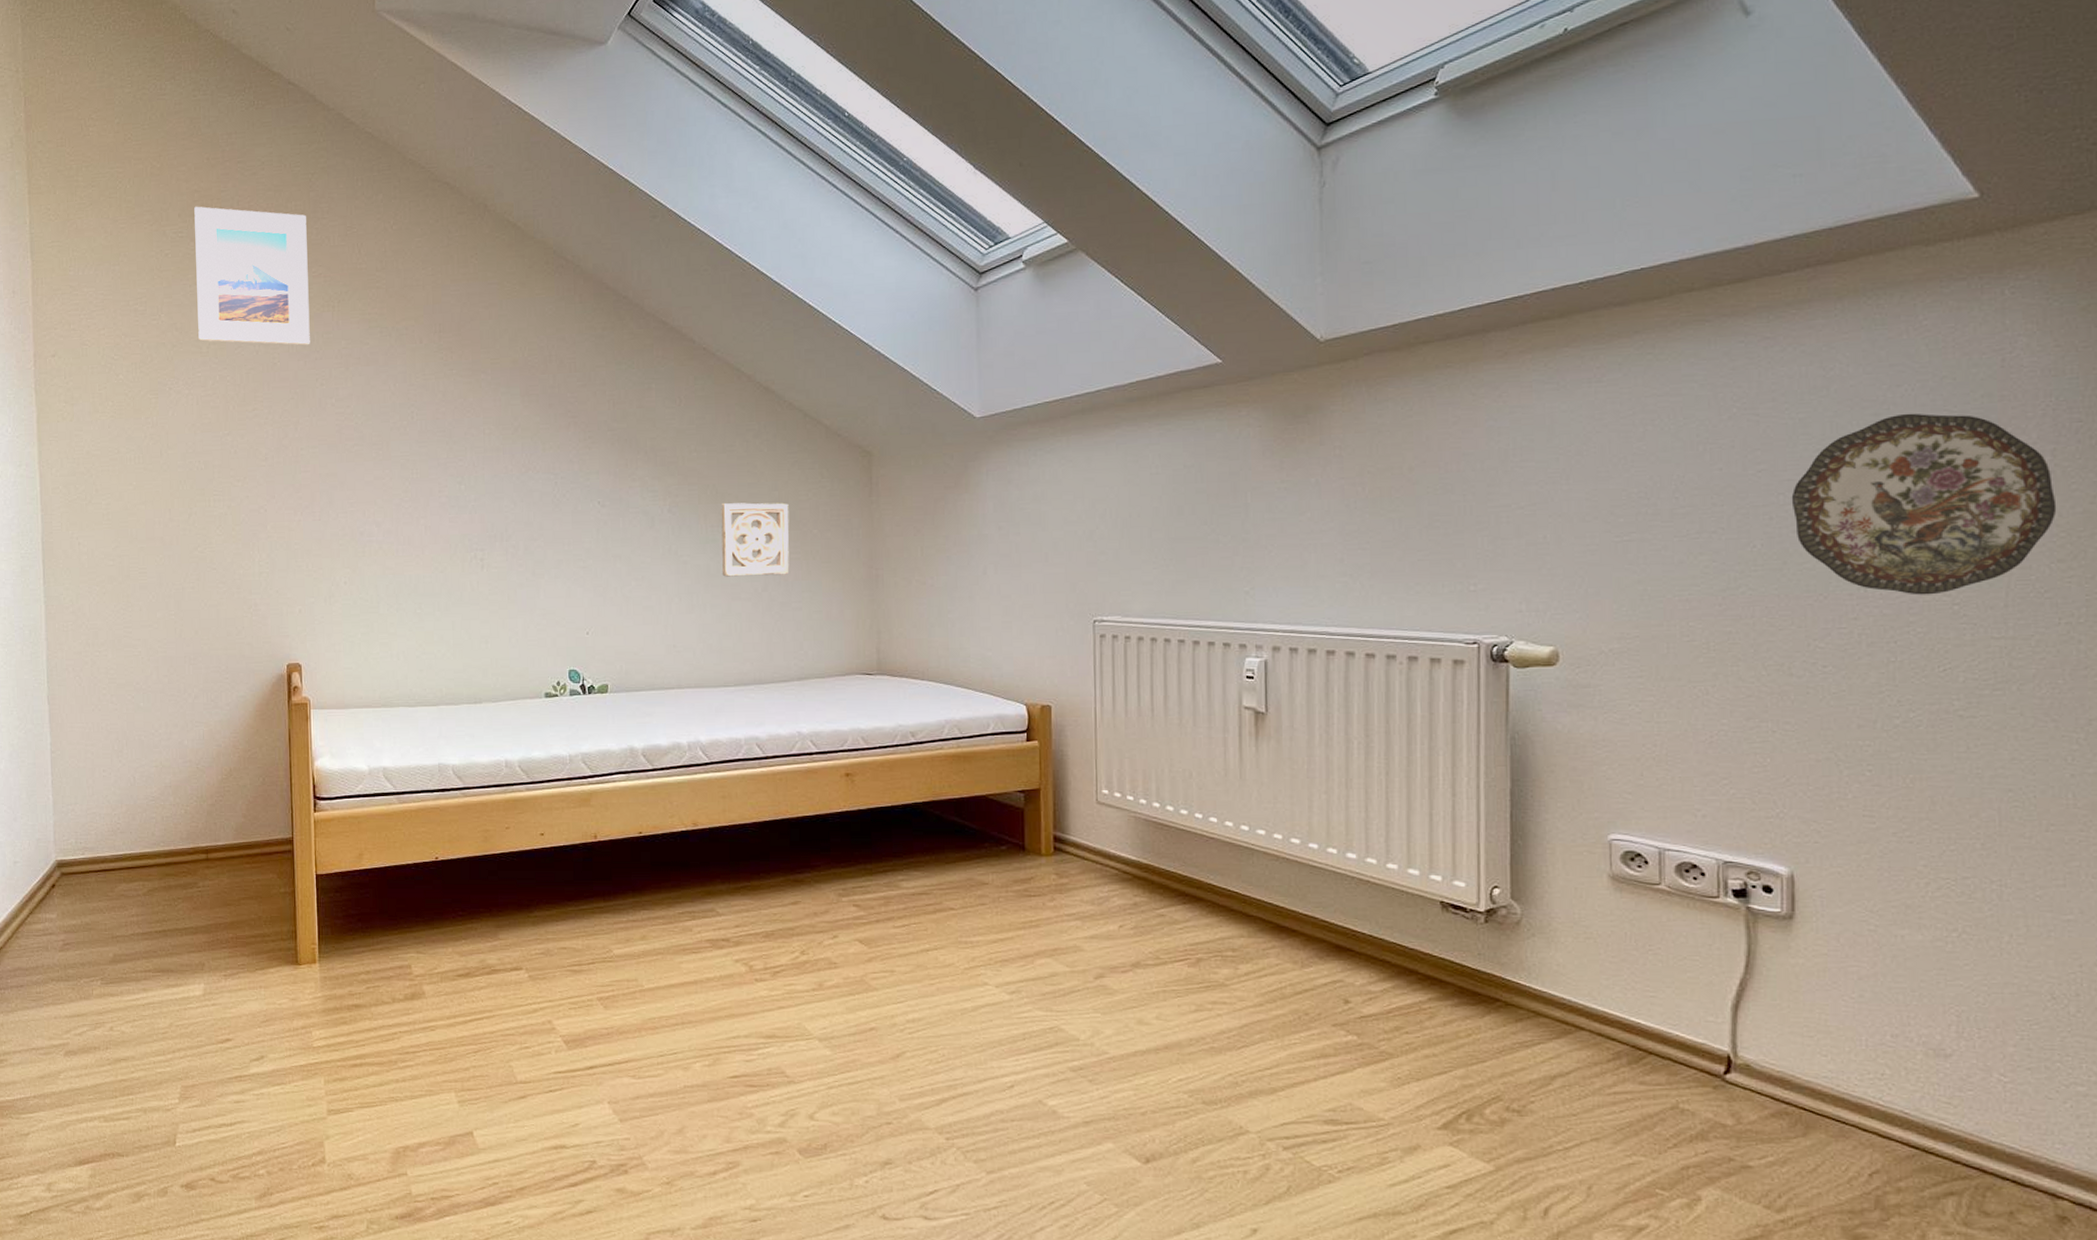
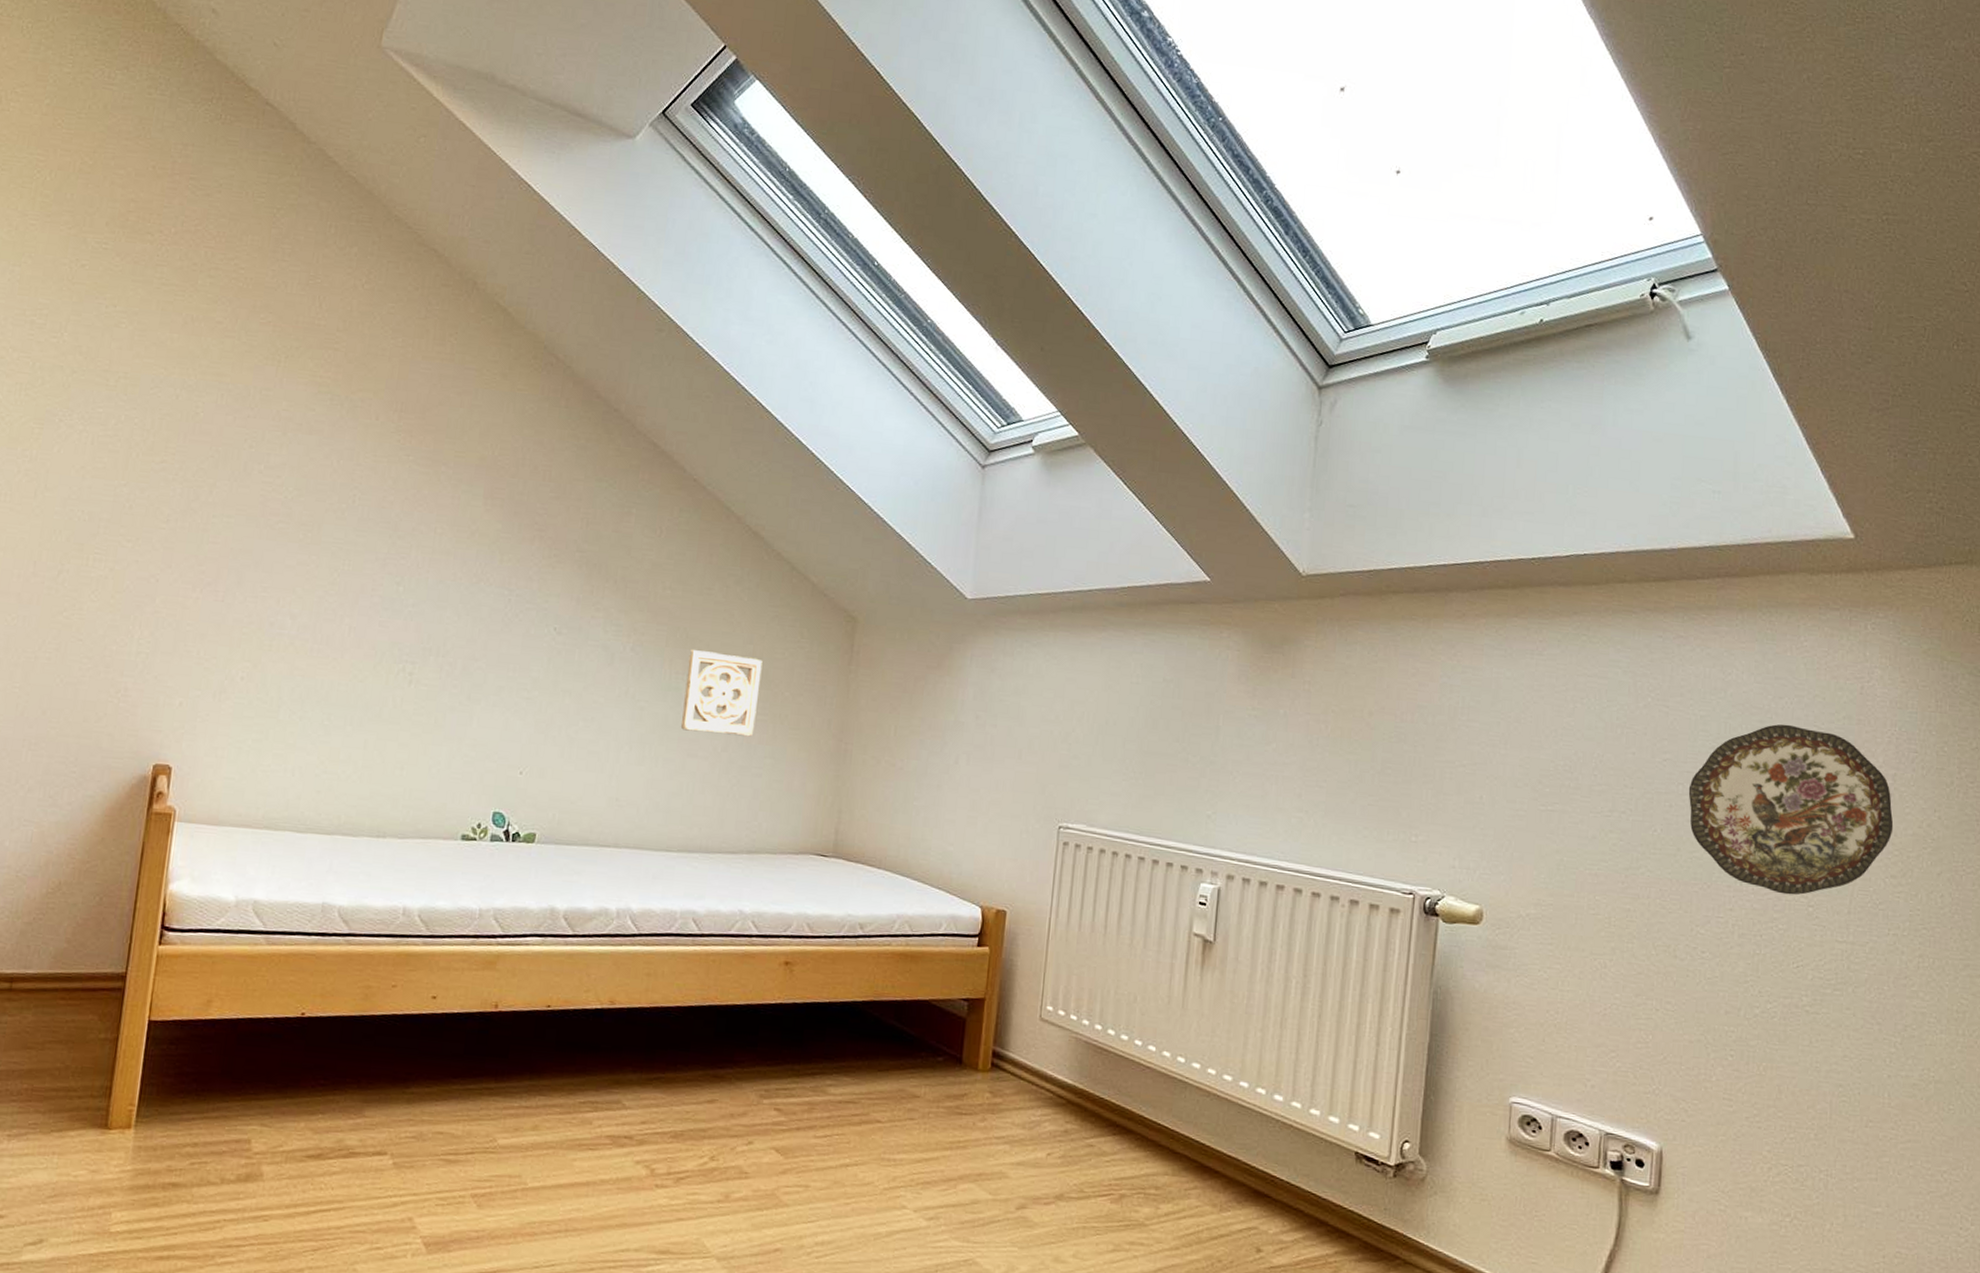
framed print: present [194,206,310,346] -> none [107,217,263,400]

